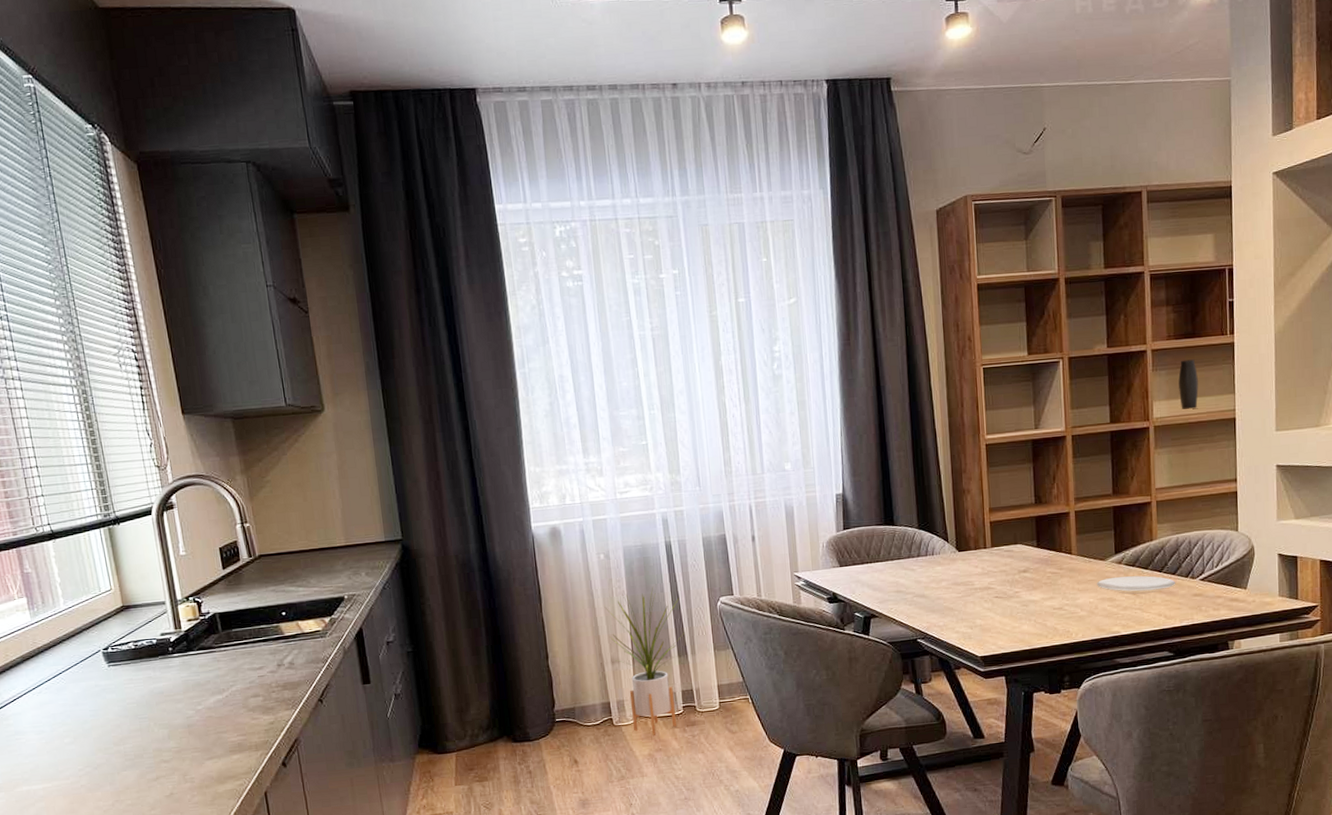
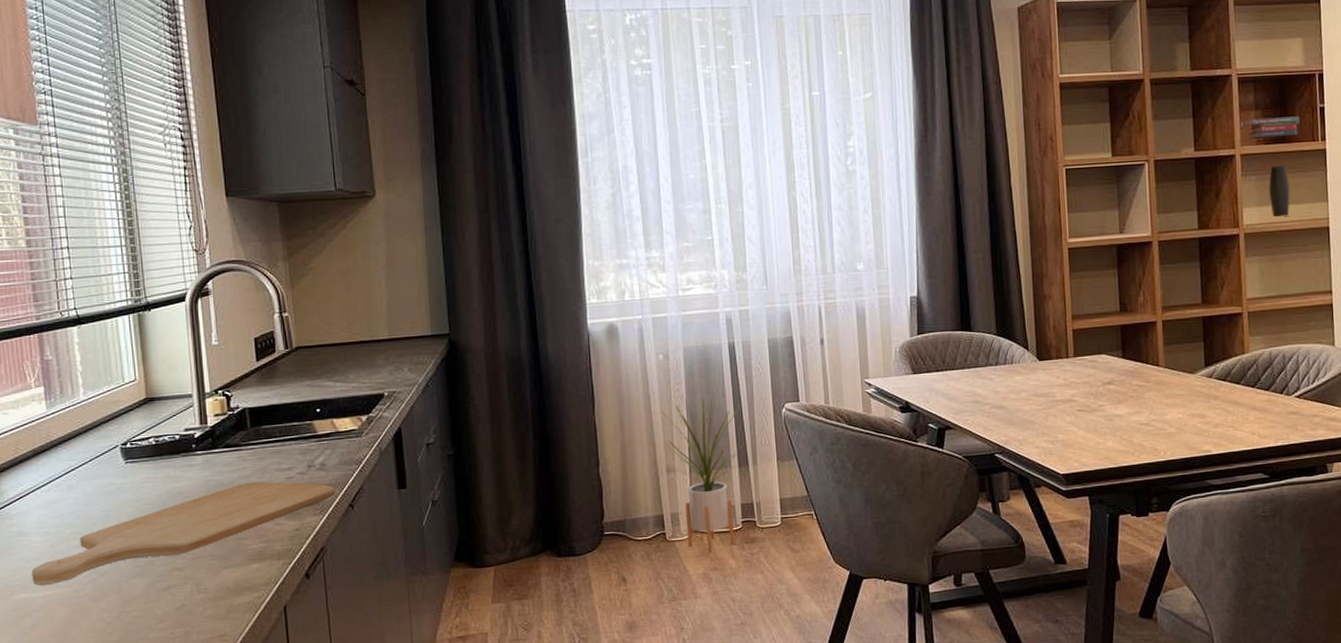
chopping board: none [30,680,305,780] -> present [31,481,335,586]
plate: present [1096,575,1176,595] -> none [1185,390,1270,412]
books: none [1150,311,1210,335] -> present [1239,116,1300,139]

